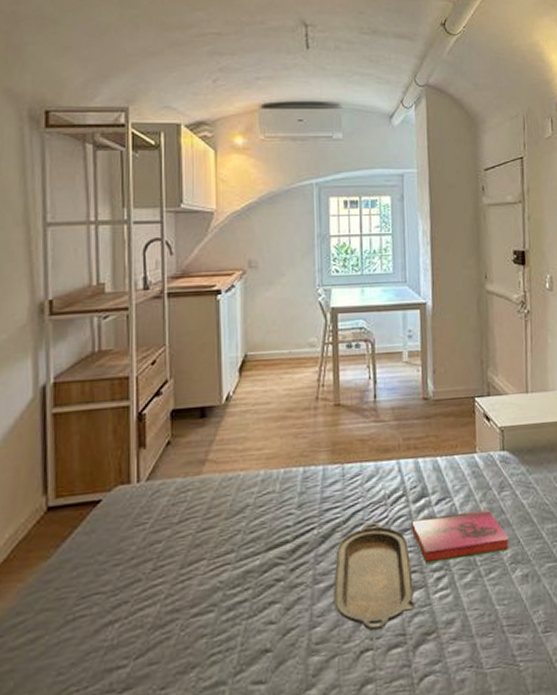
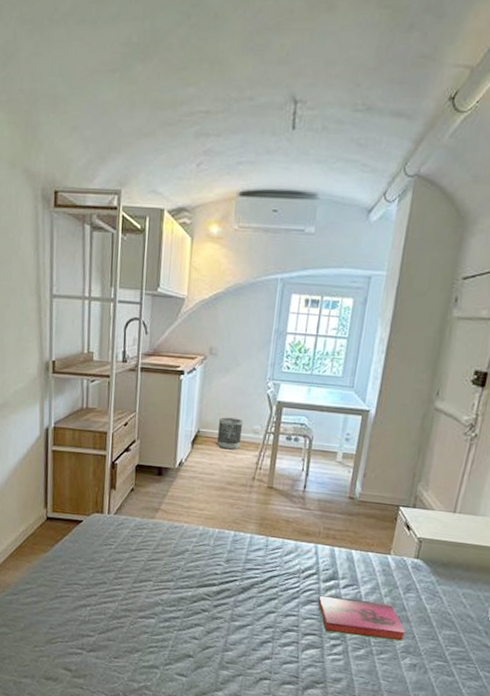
wastebasket: none [268,333,298,371] -> present [216,417,244,450]
serving tray: present [334,521,416,632] -> none [244,587,313,668]

